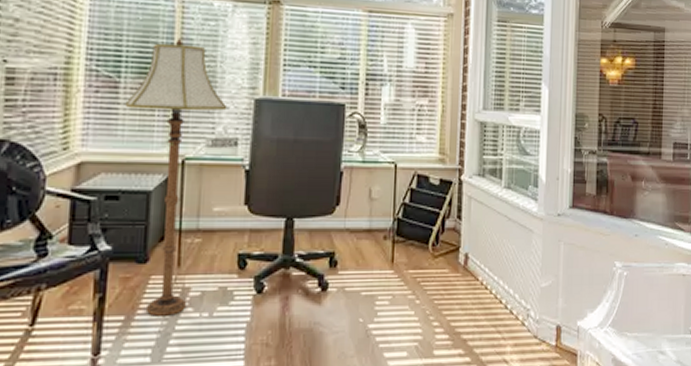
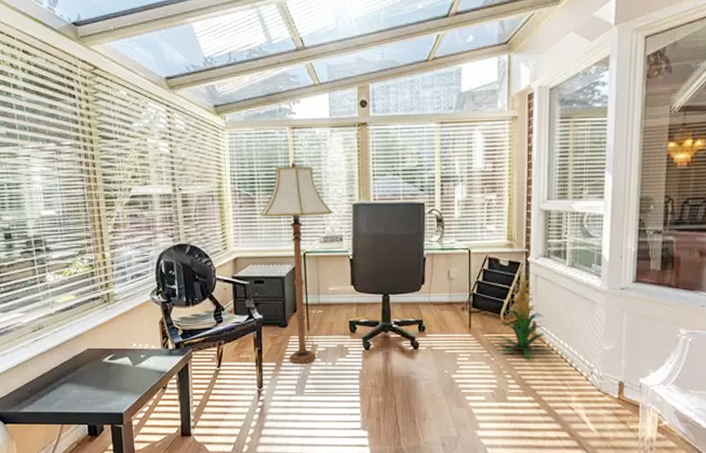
indoor plant: none [422,195,487,300] -> present [495,274,553,359]

